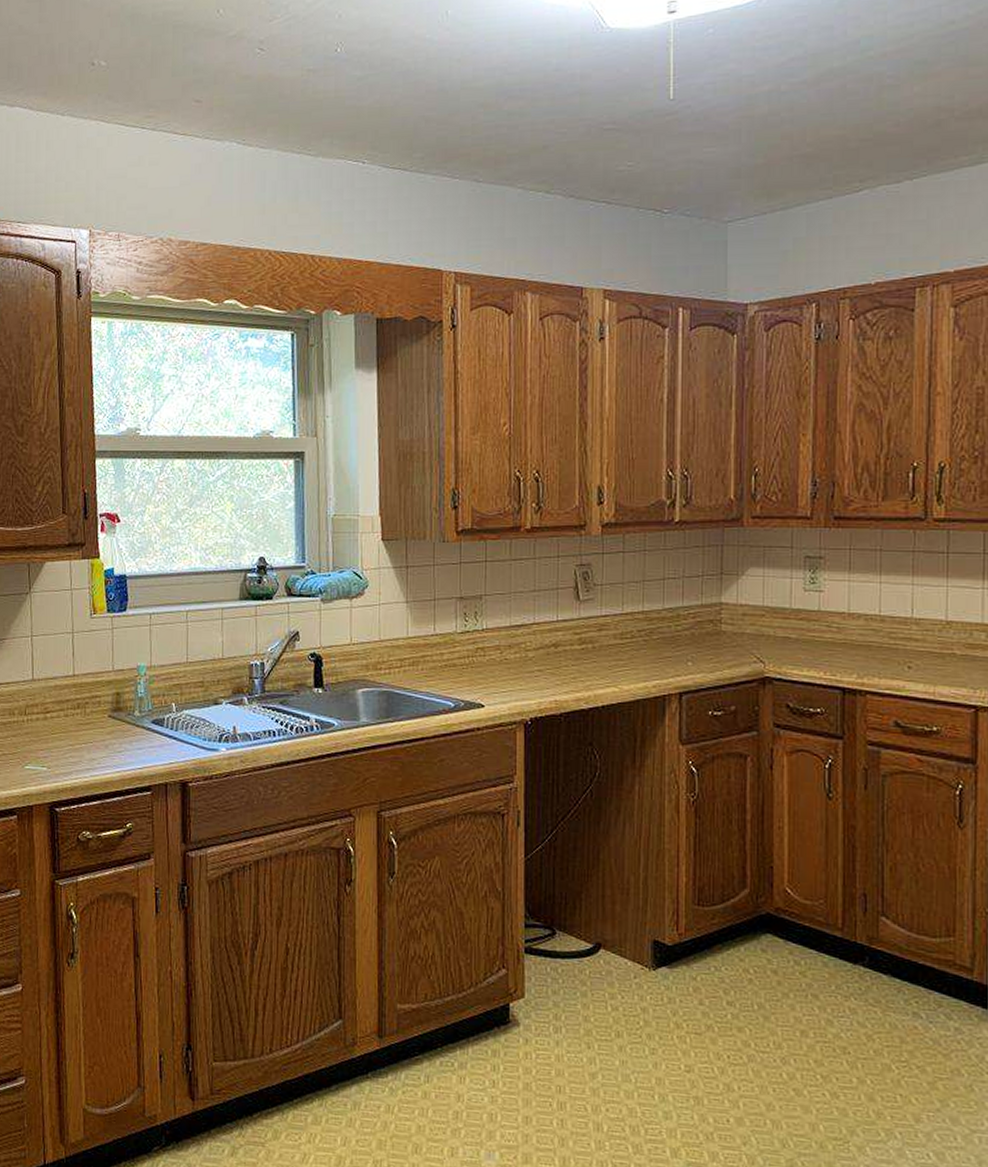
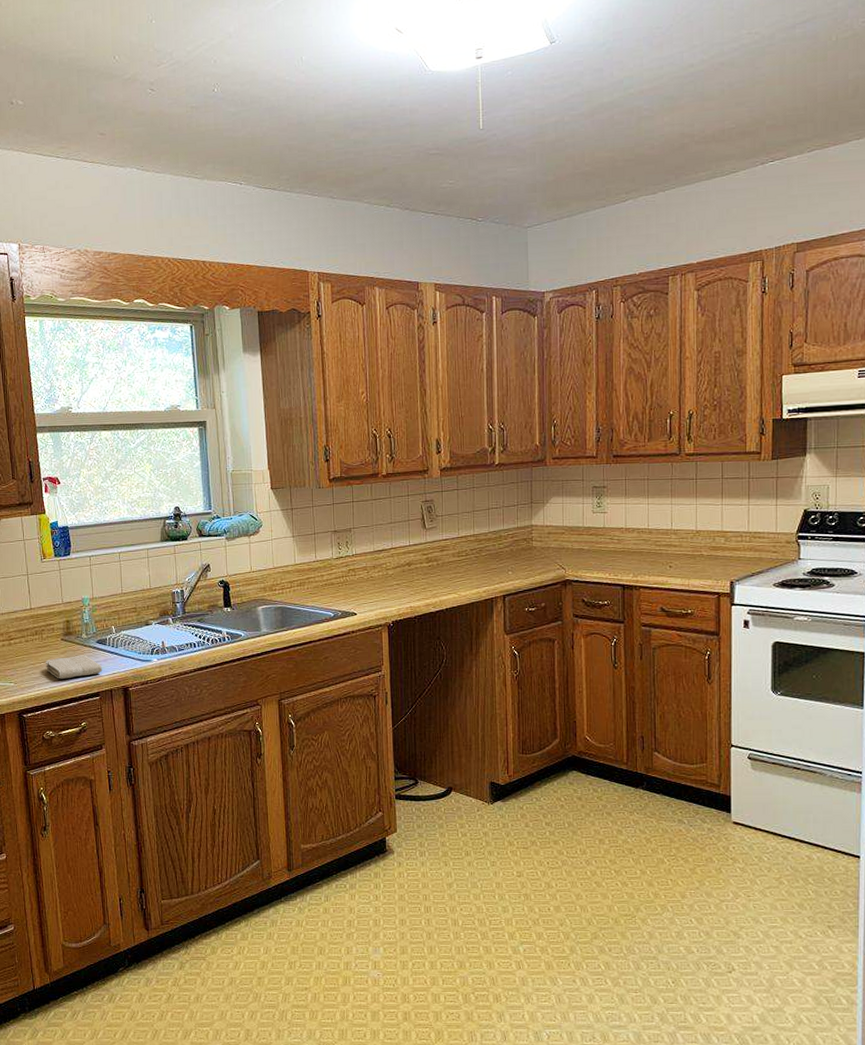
washcloth: none [87,737,157,767] -> present [46,654,103,679]

